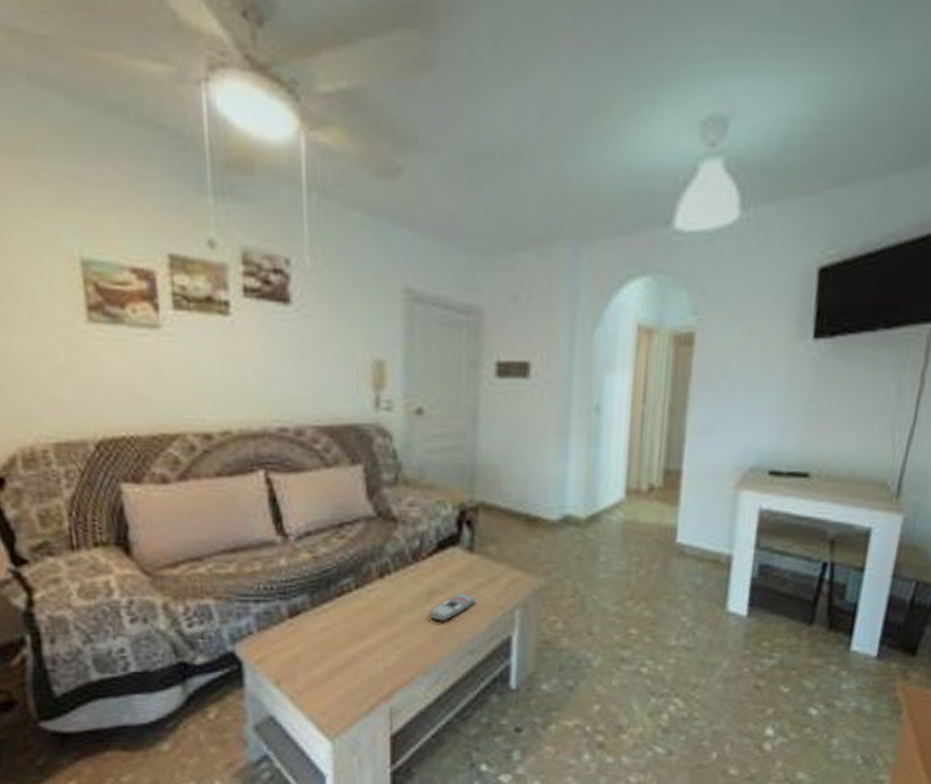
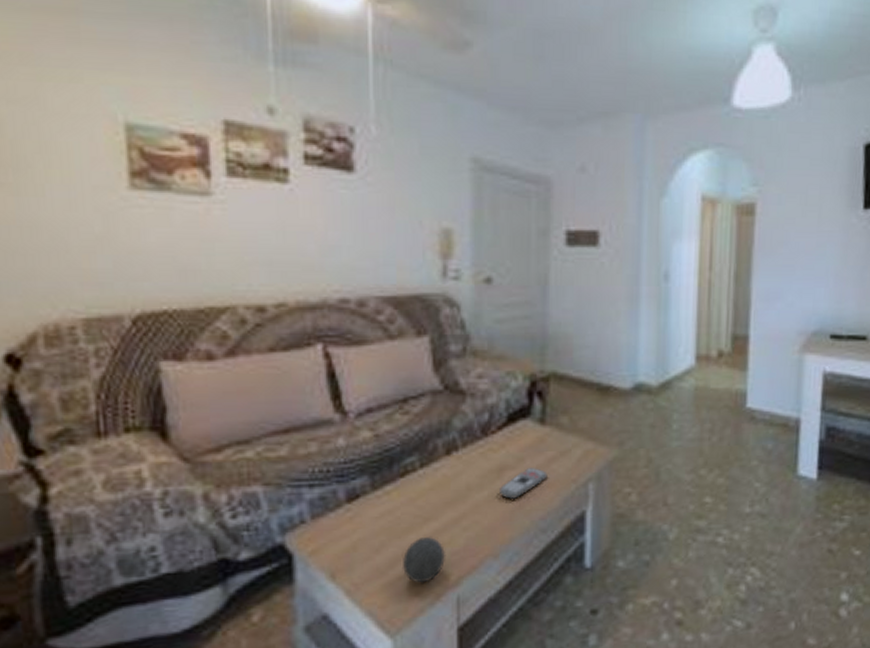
decorative ball: none [339,651,380,694] -> present [402,536,446,583]

